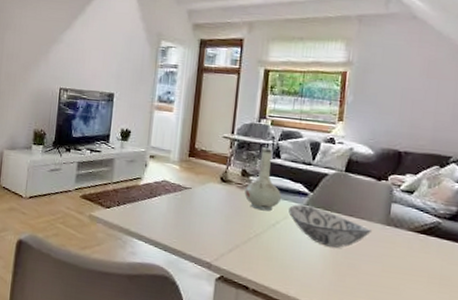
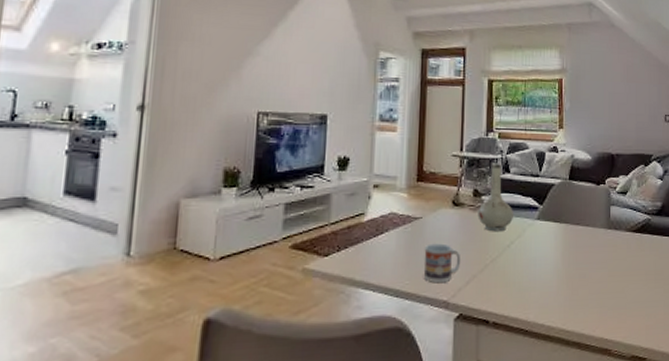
cup: none [189,211,226,247] -> present [423,243,461,283]
decorative bowl: present [289,204,371,248] -> none [522,220,596,260]

